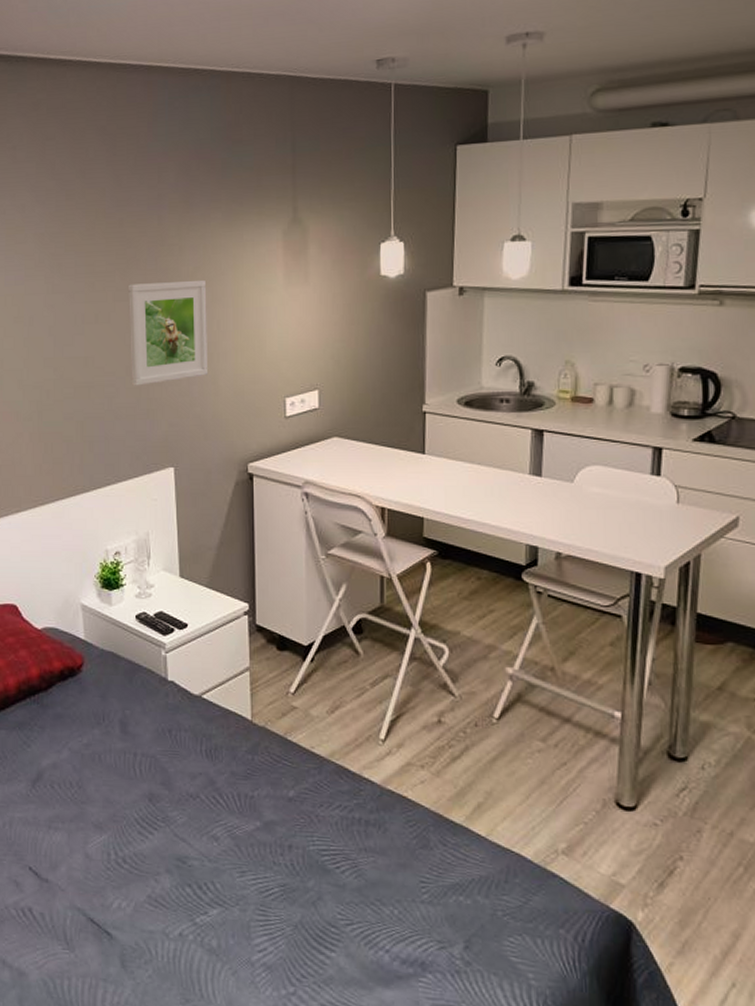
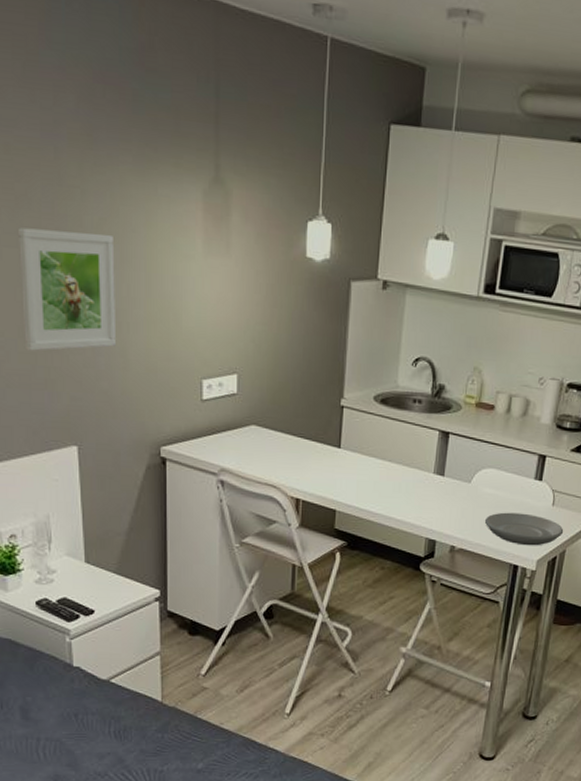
plate: none [594,513,696,550] -> present [484,512,564,546]

